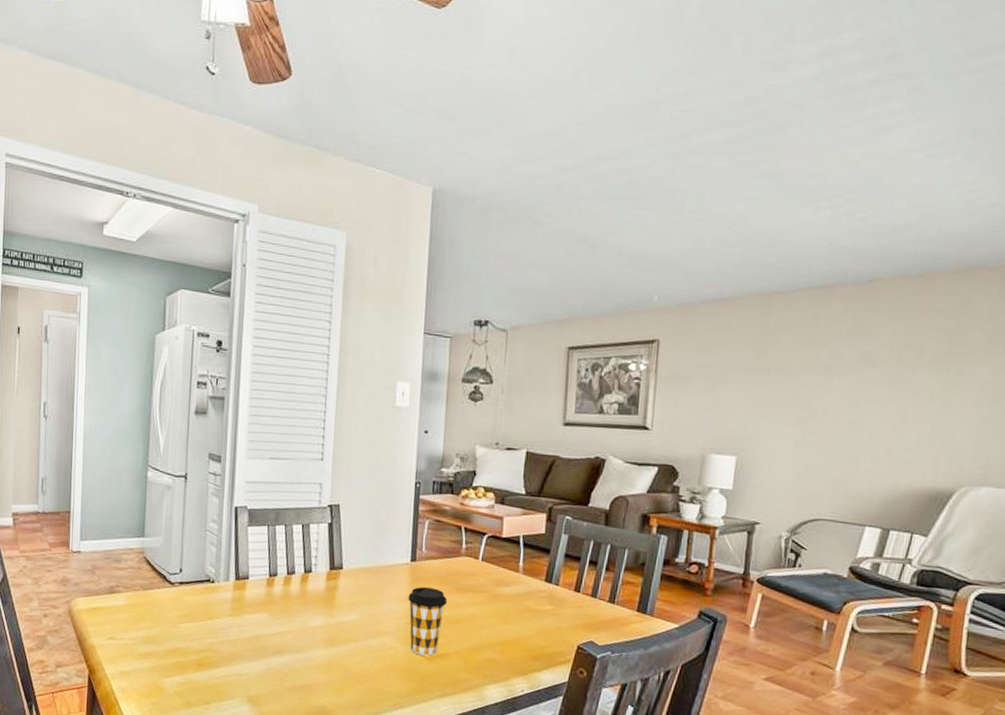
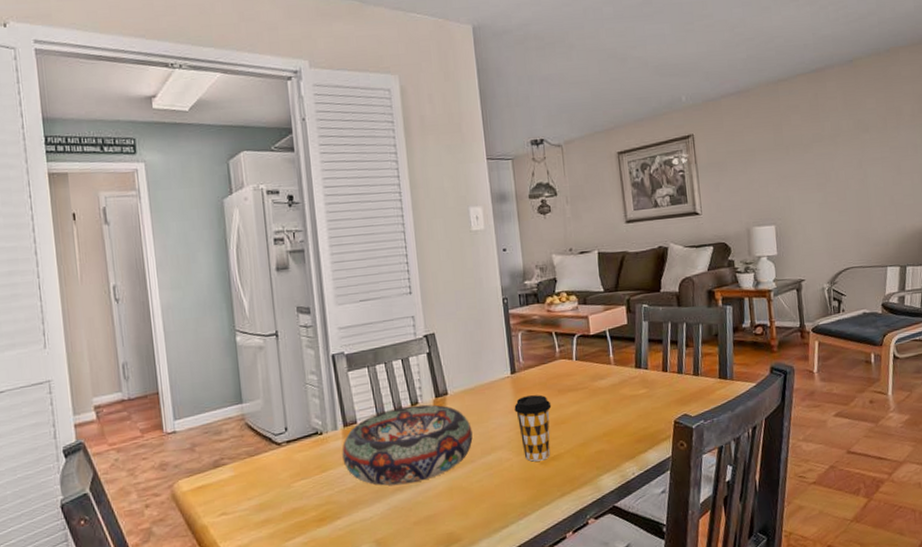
decorative bowl: none [229,572,361,650] -> present [342,404,473,486]

